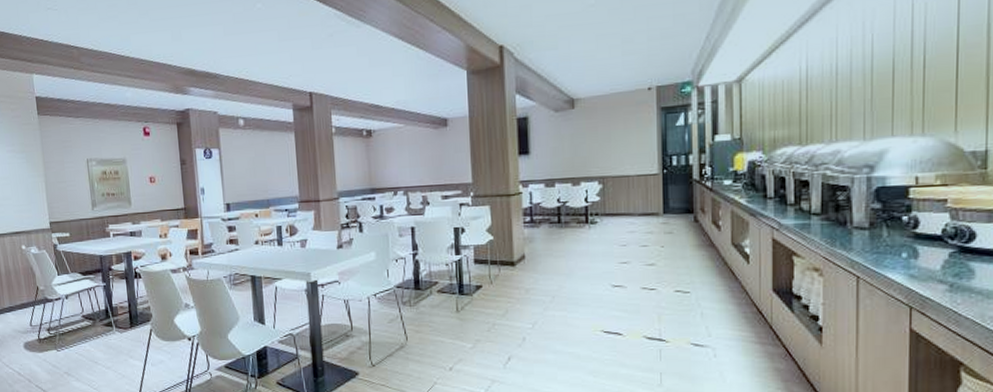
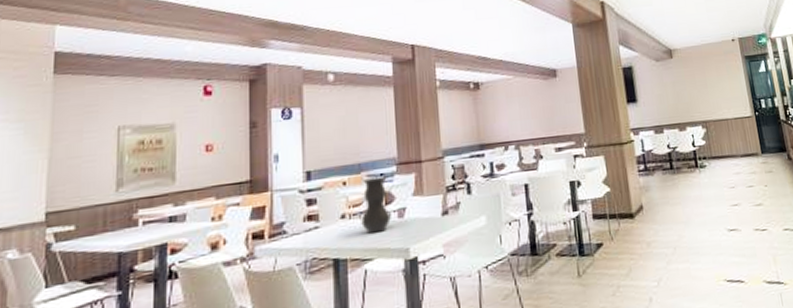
vase: none [271,212,295,259] -> present [361,176,391,235]

